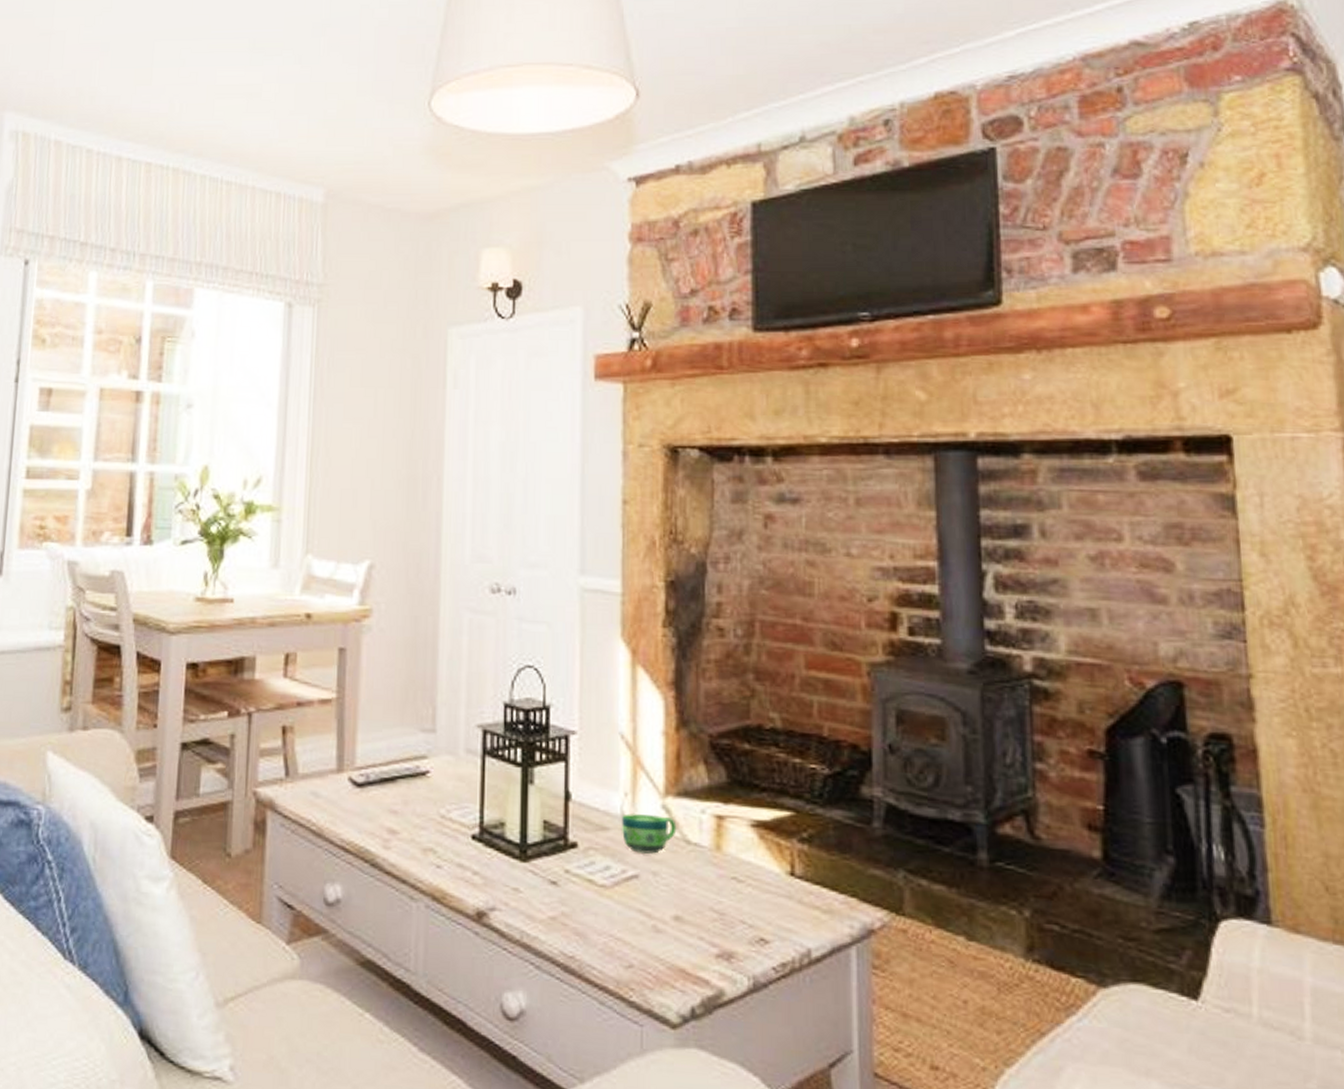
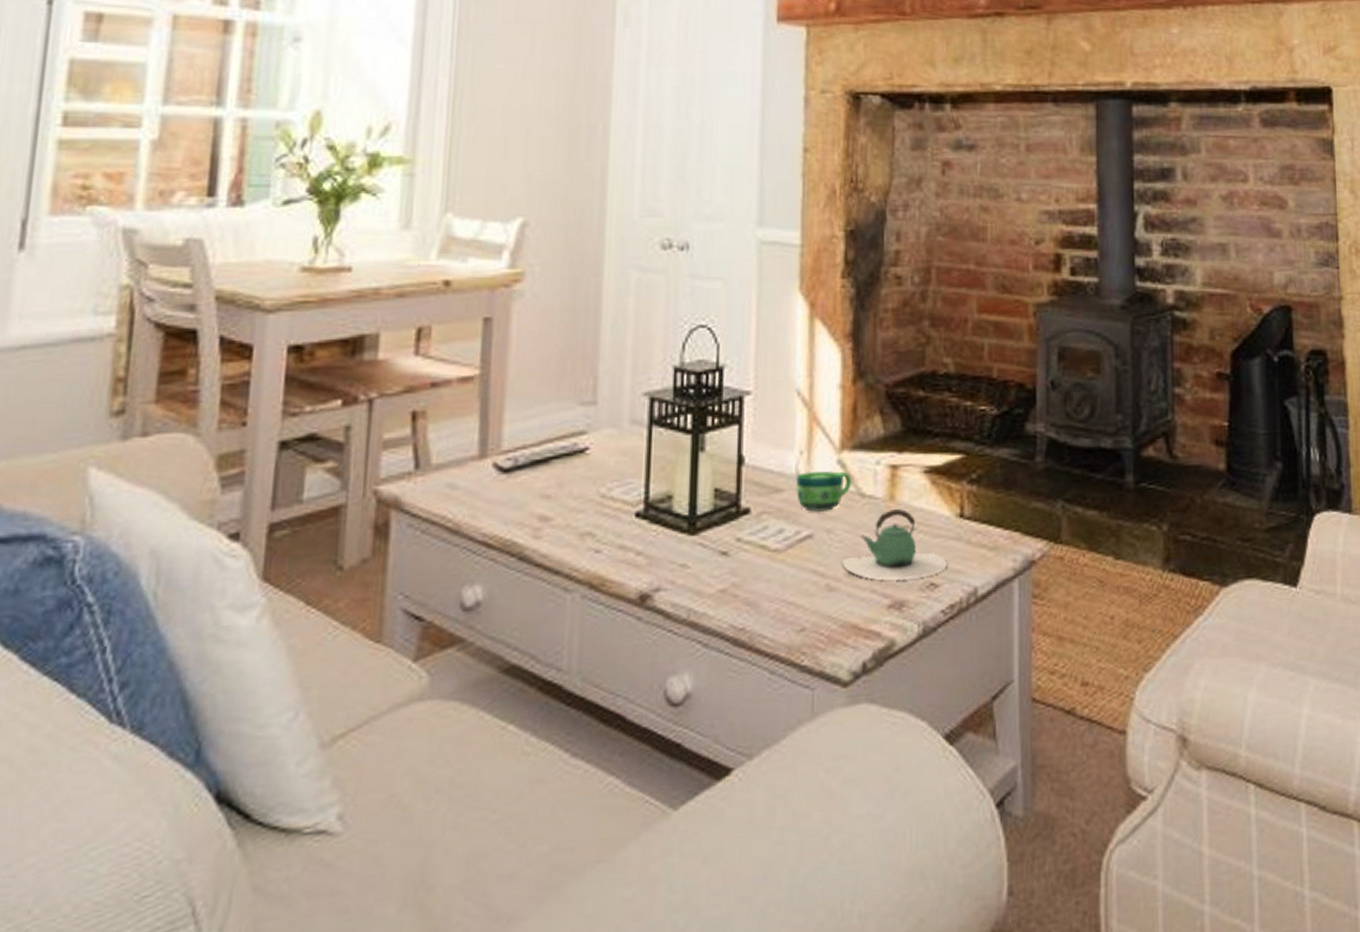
teapot: none [668,860,778,933] -> present [842,509,947,581]

